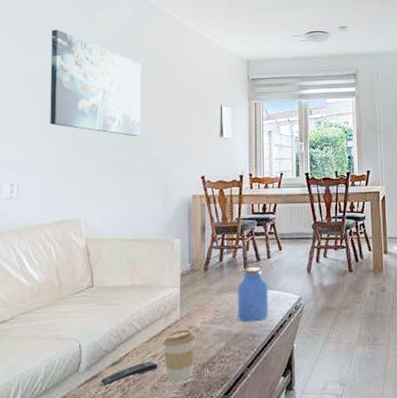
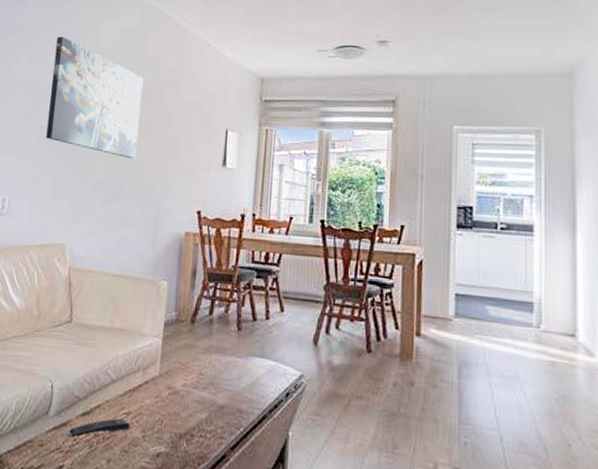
coffee cup: present [163,329,196,382] -> none [138,388,175,450]
jar: present [236,267,268,322] -> none [224,327,264,395]

